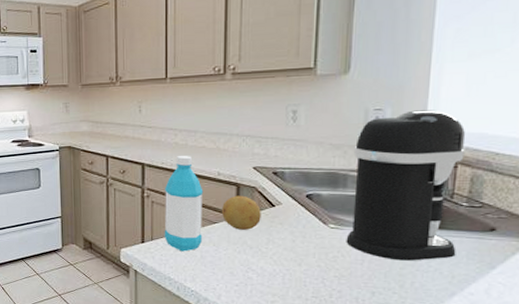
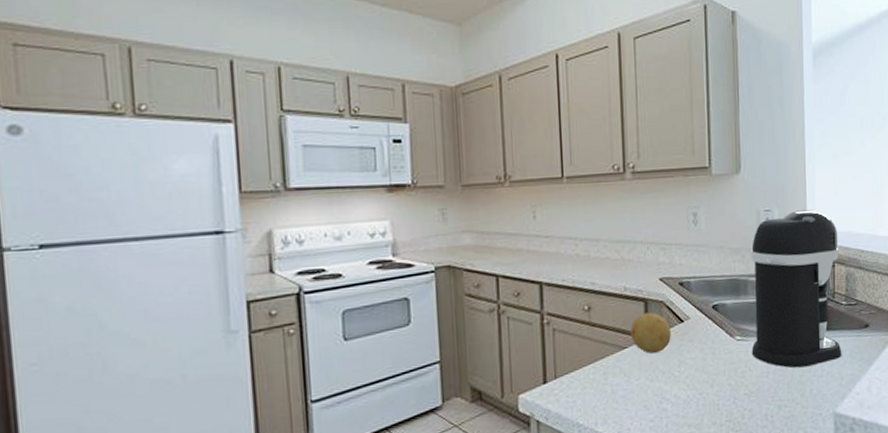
water bottle: present [164,156,203,252] -> none [567,269,612,388]

